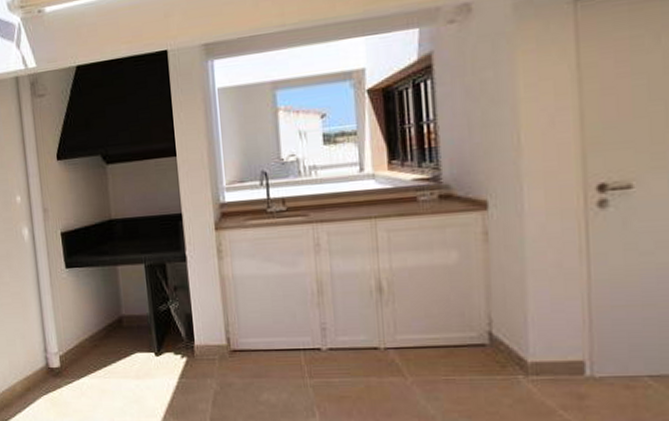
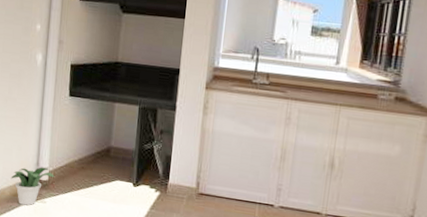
potted plant: none [19,353,66,399] -> present [11,167,54,206]

